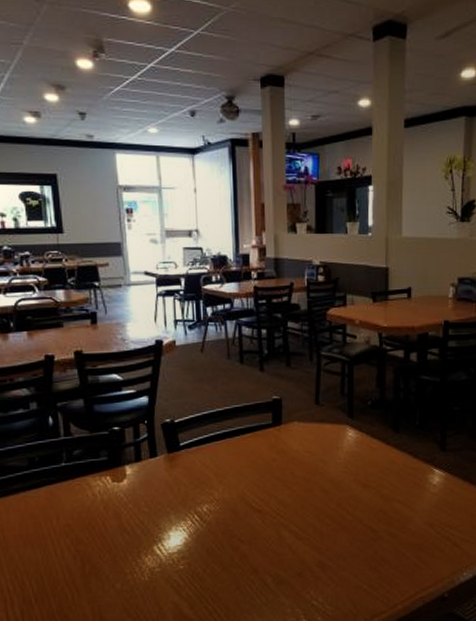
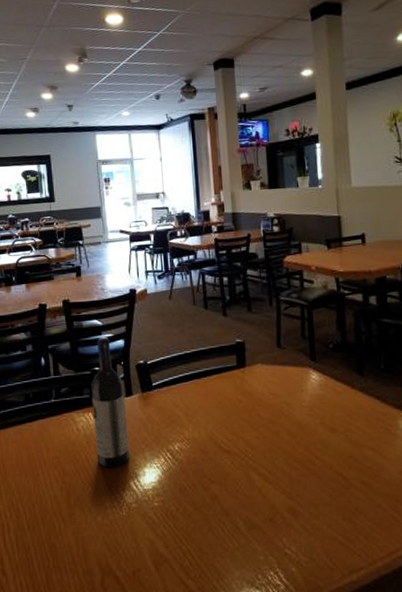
wine bottle: none [109,392,153,534] -> present [91,336,129,468]

